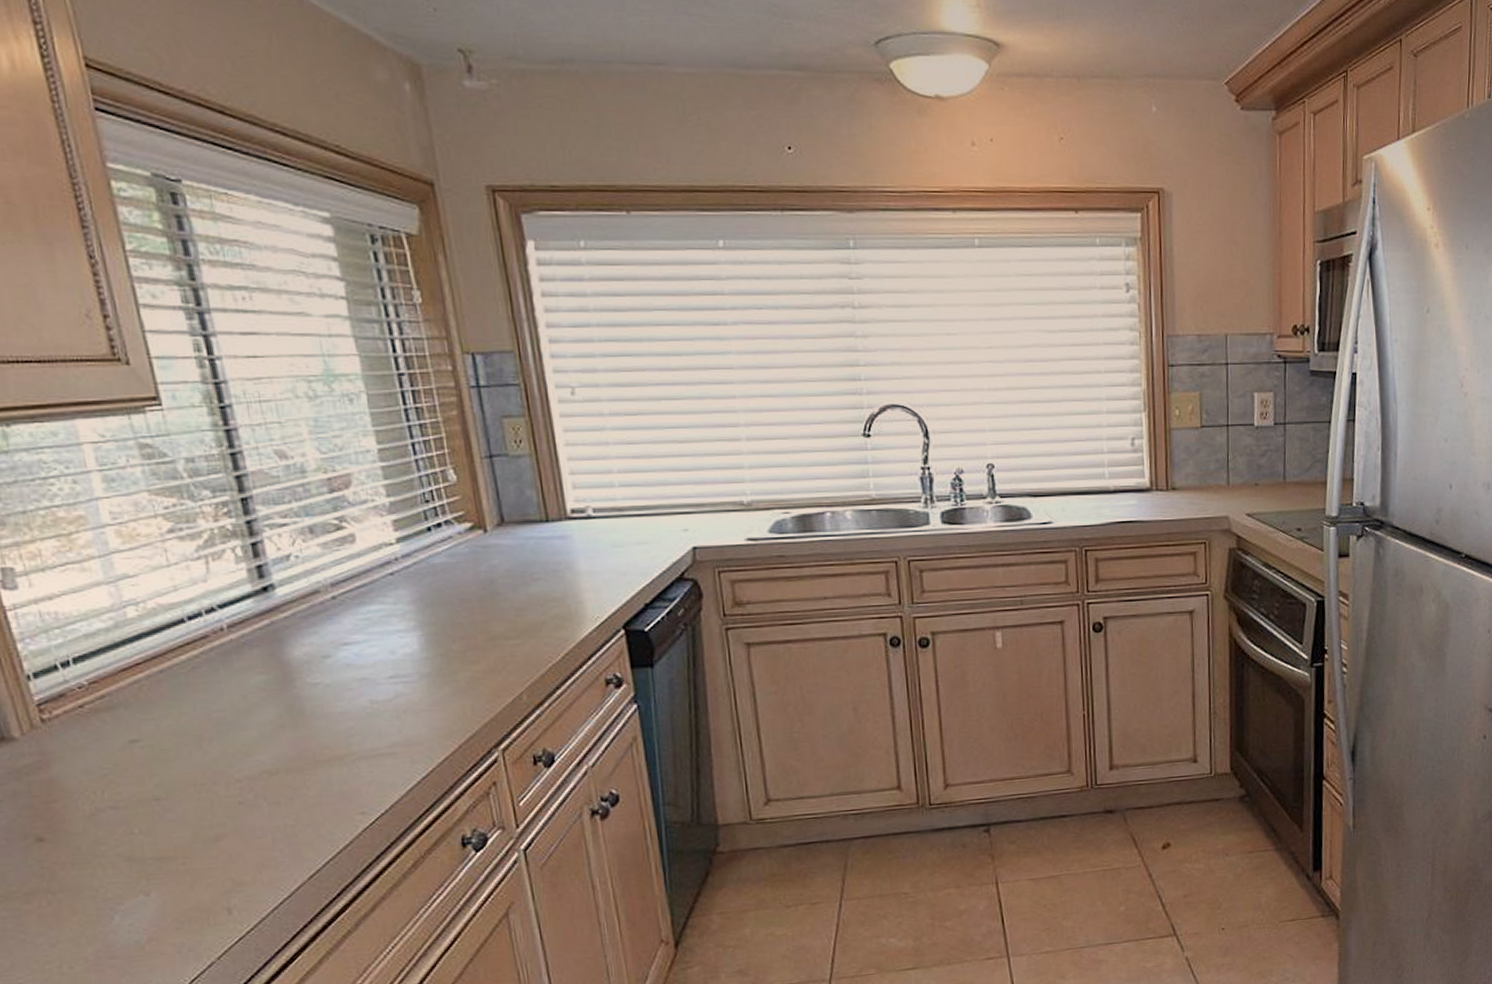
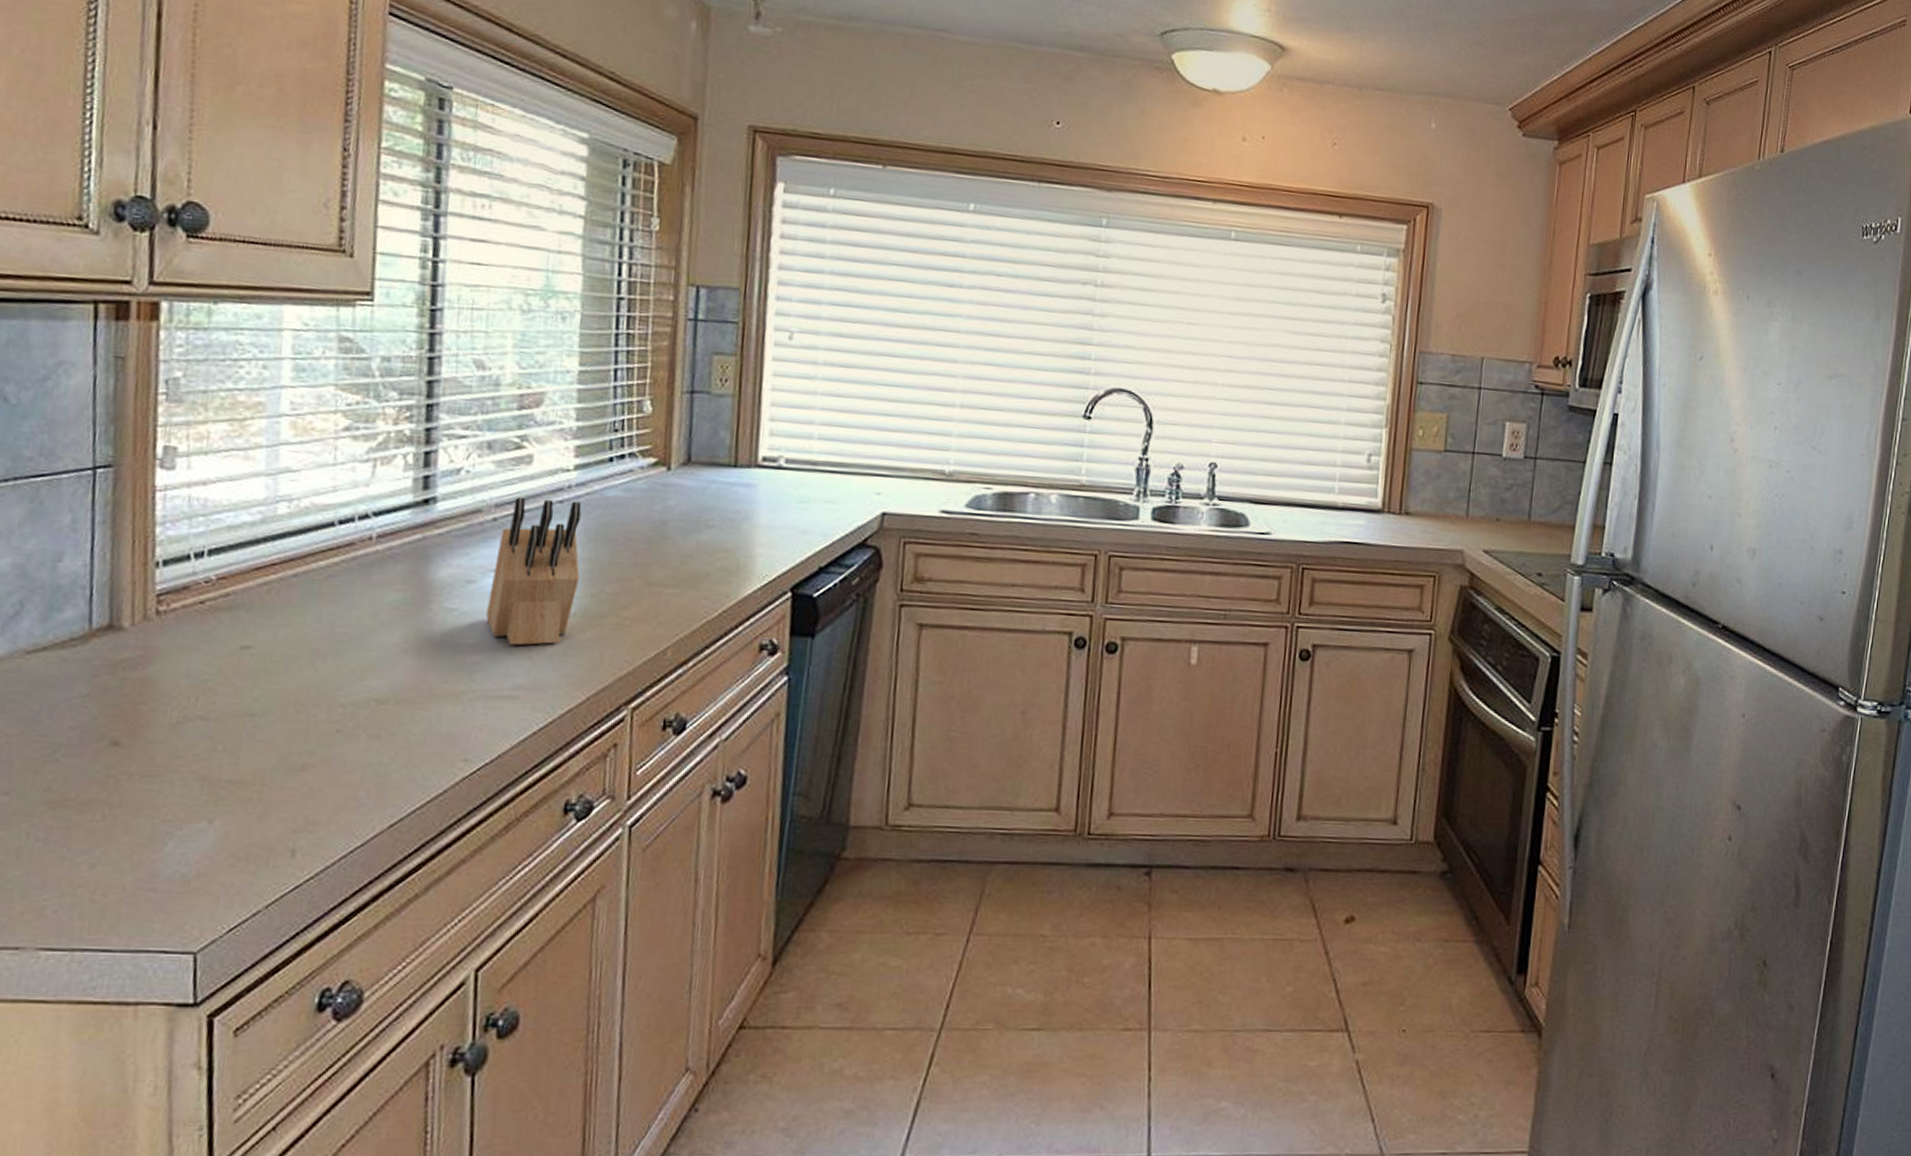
knife block: none [342,571,427,709] -> present [486,498,582,646]

